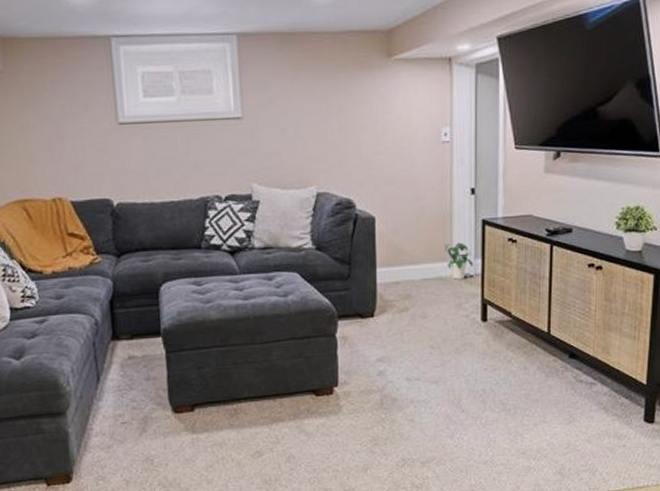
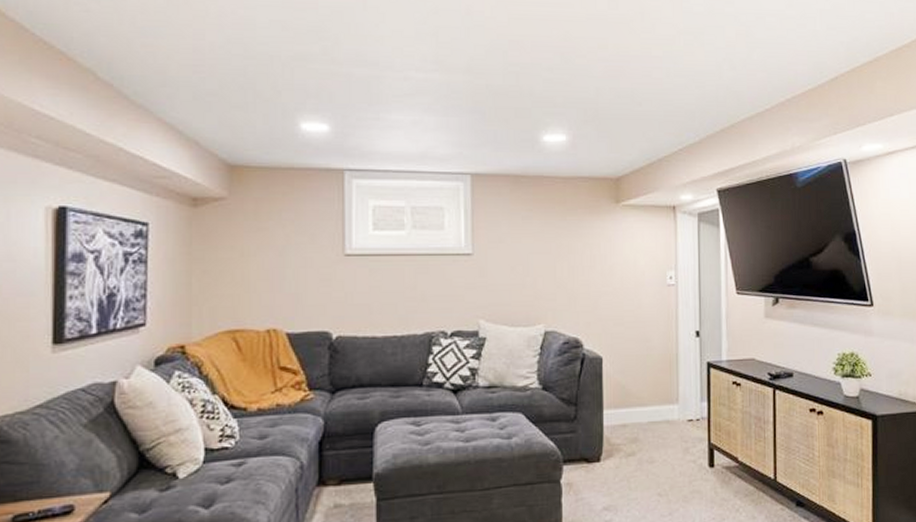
potted plant: present [444,242,474,280] -> none [670,385,700,423]

